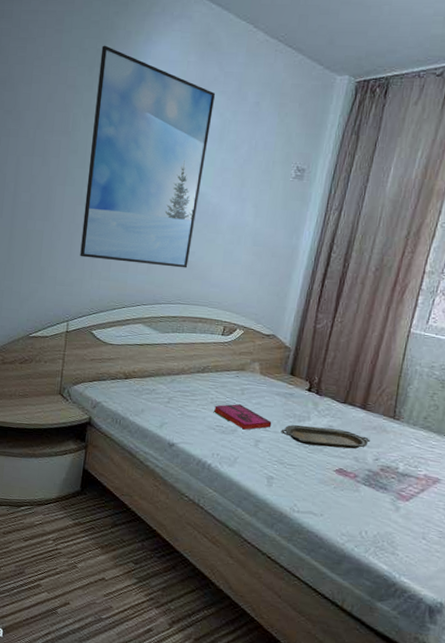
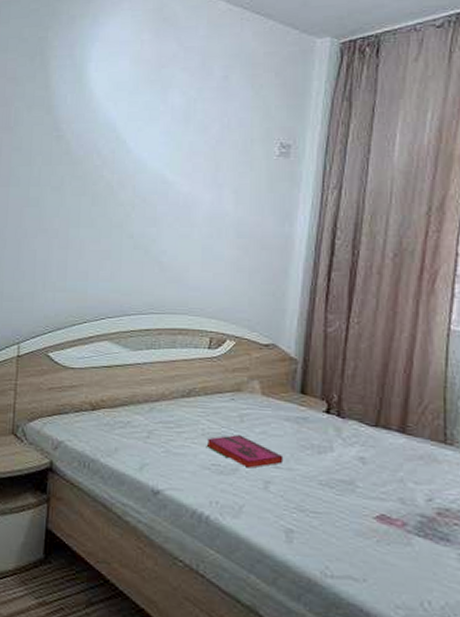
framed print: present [80,45,216,268] -> none [29,32,176,271]
serving tray: present [281,425,370,449] -> none [296,458,417,488]

